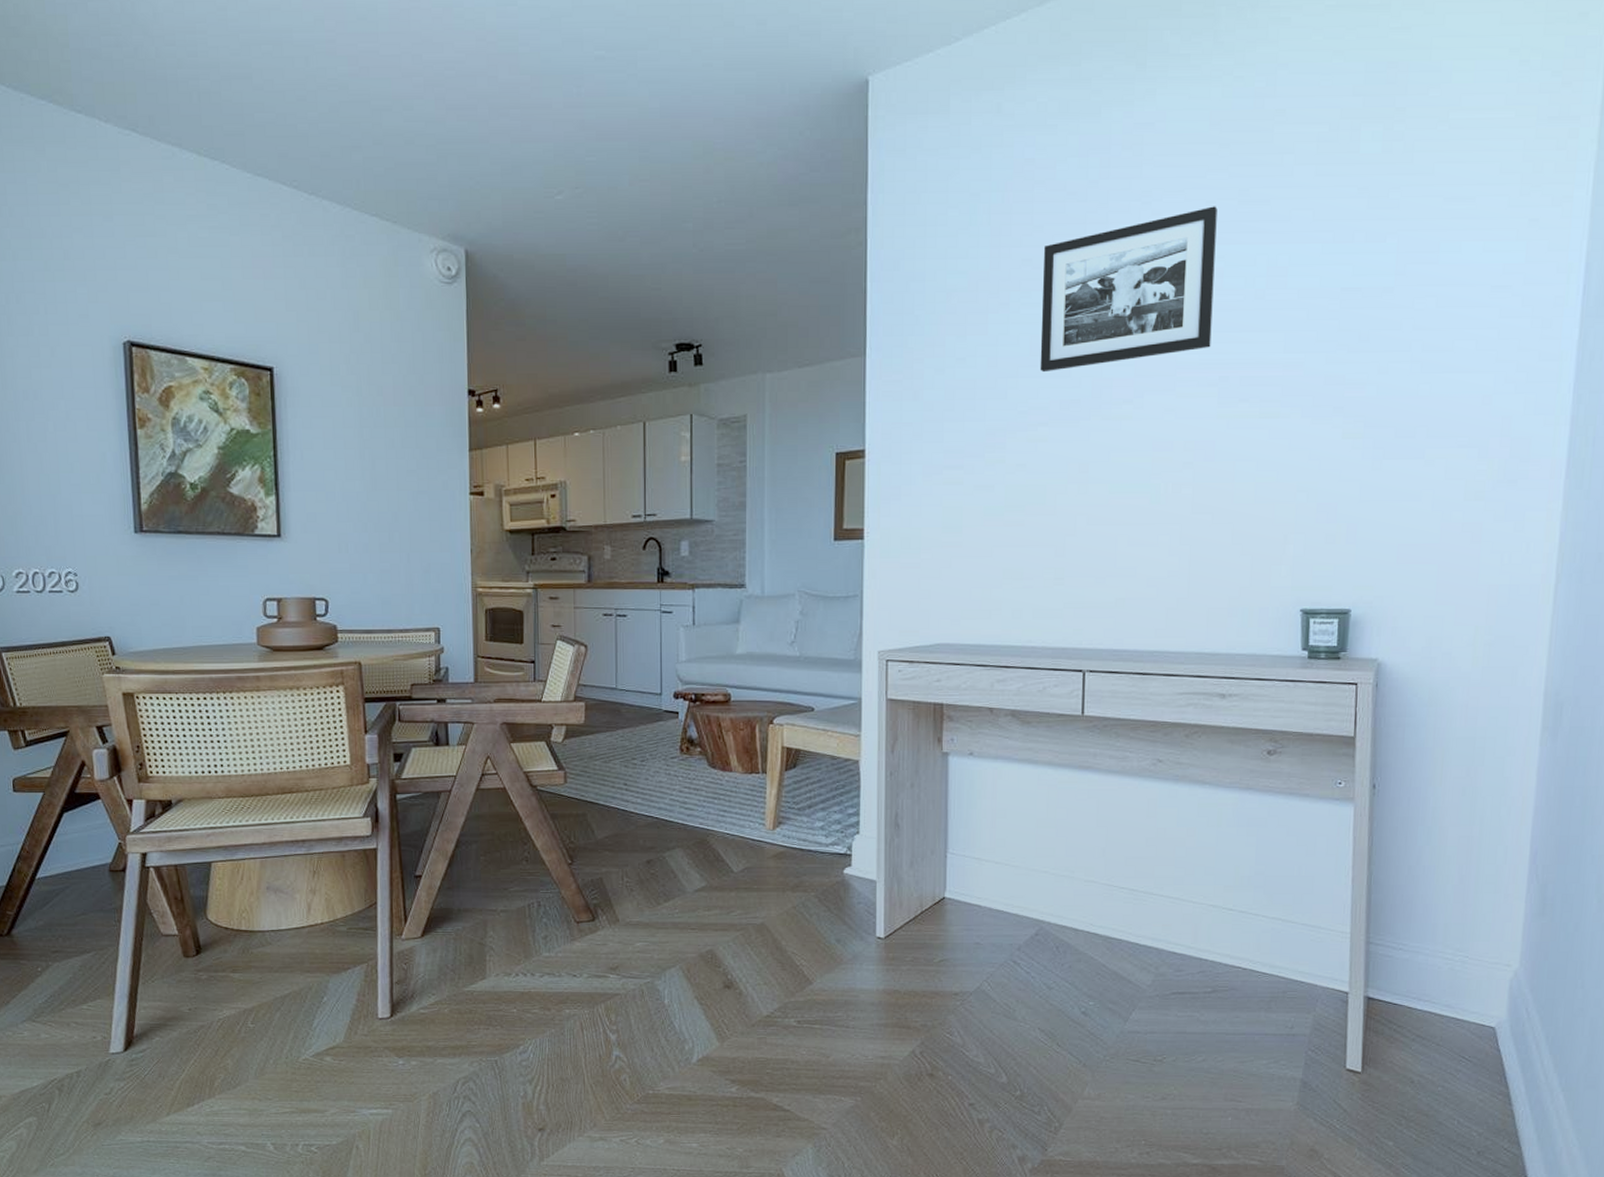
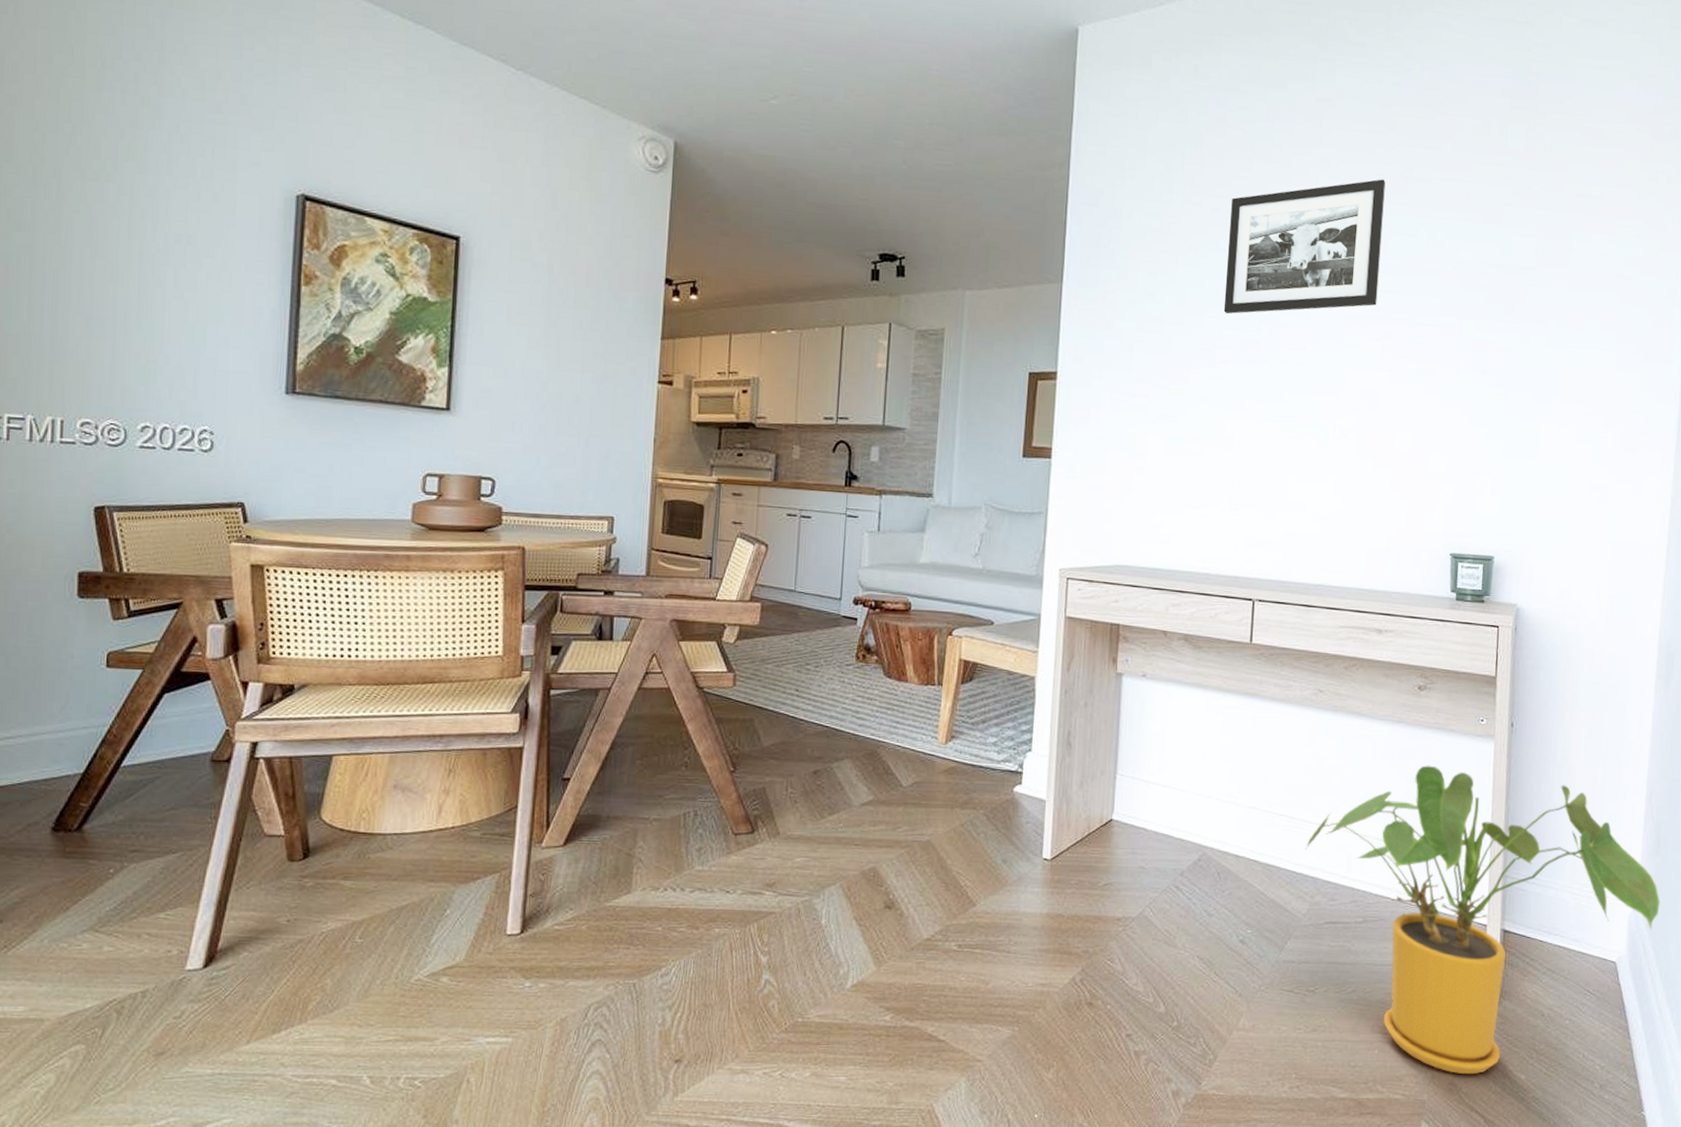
house plant: none [1147,832,1547,1141] -> present [1304,765,1661,1075]

